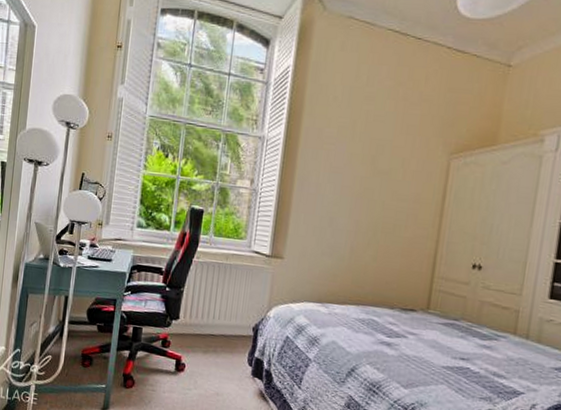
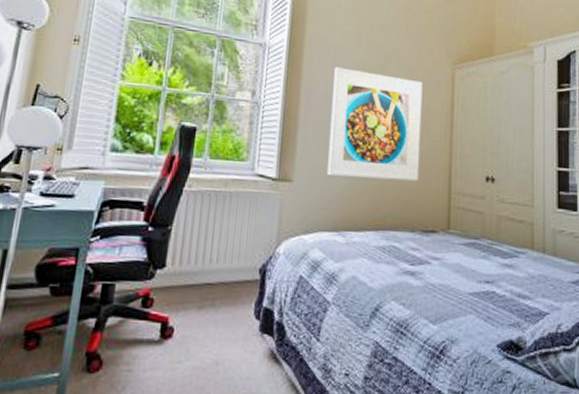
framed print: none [314,157,415,265] -> present [326,67,423,182]

